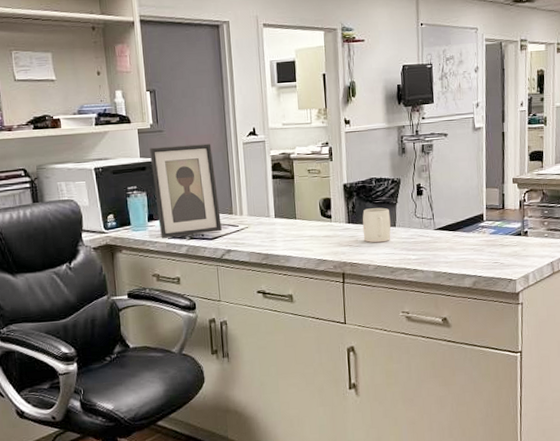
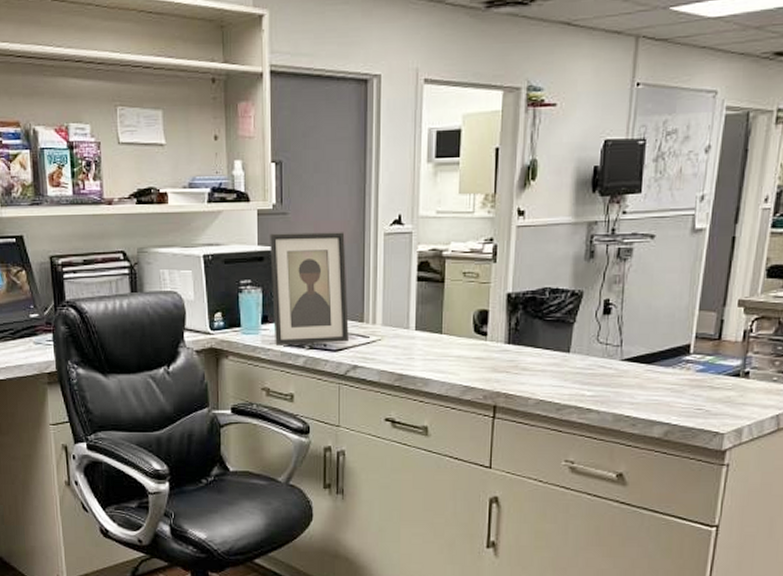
mug: present [362,207,391,243] -> none [525,327,565,371]

